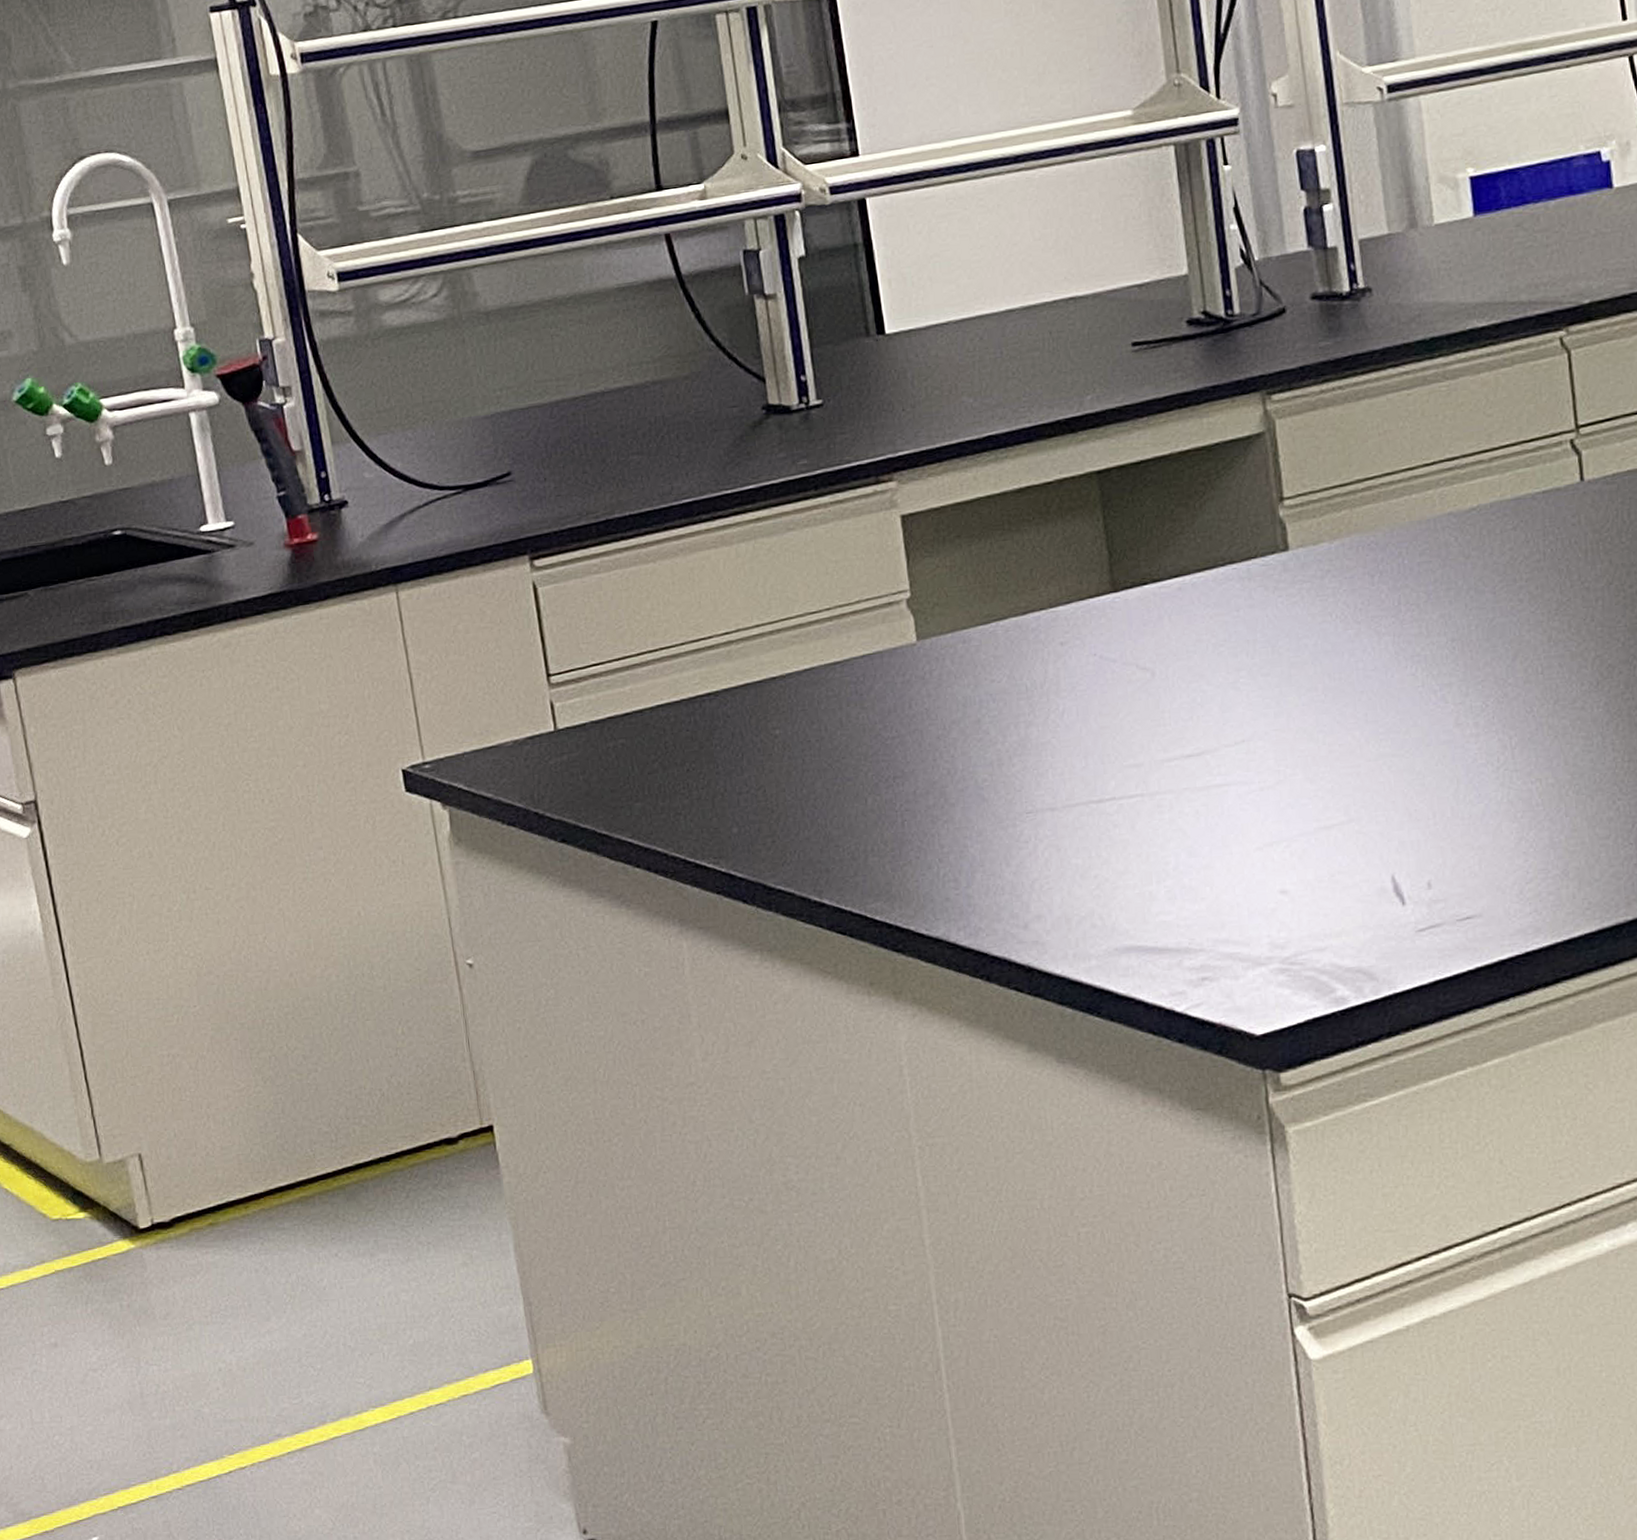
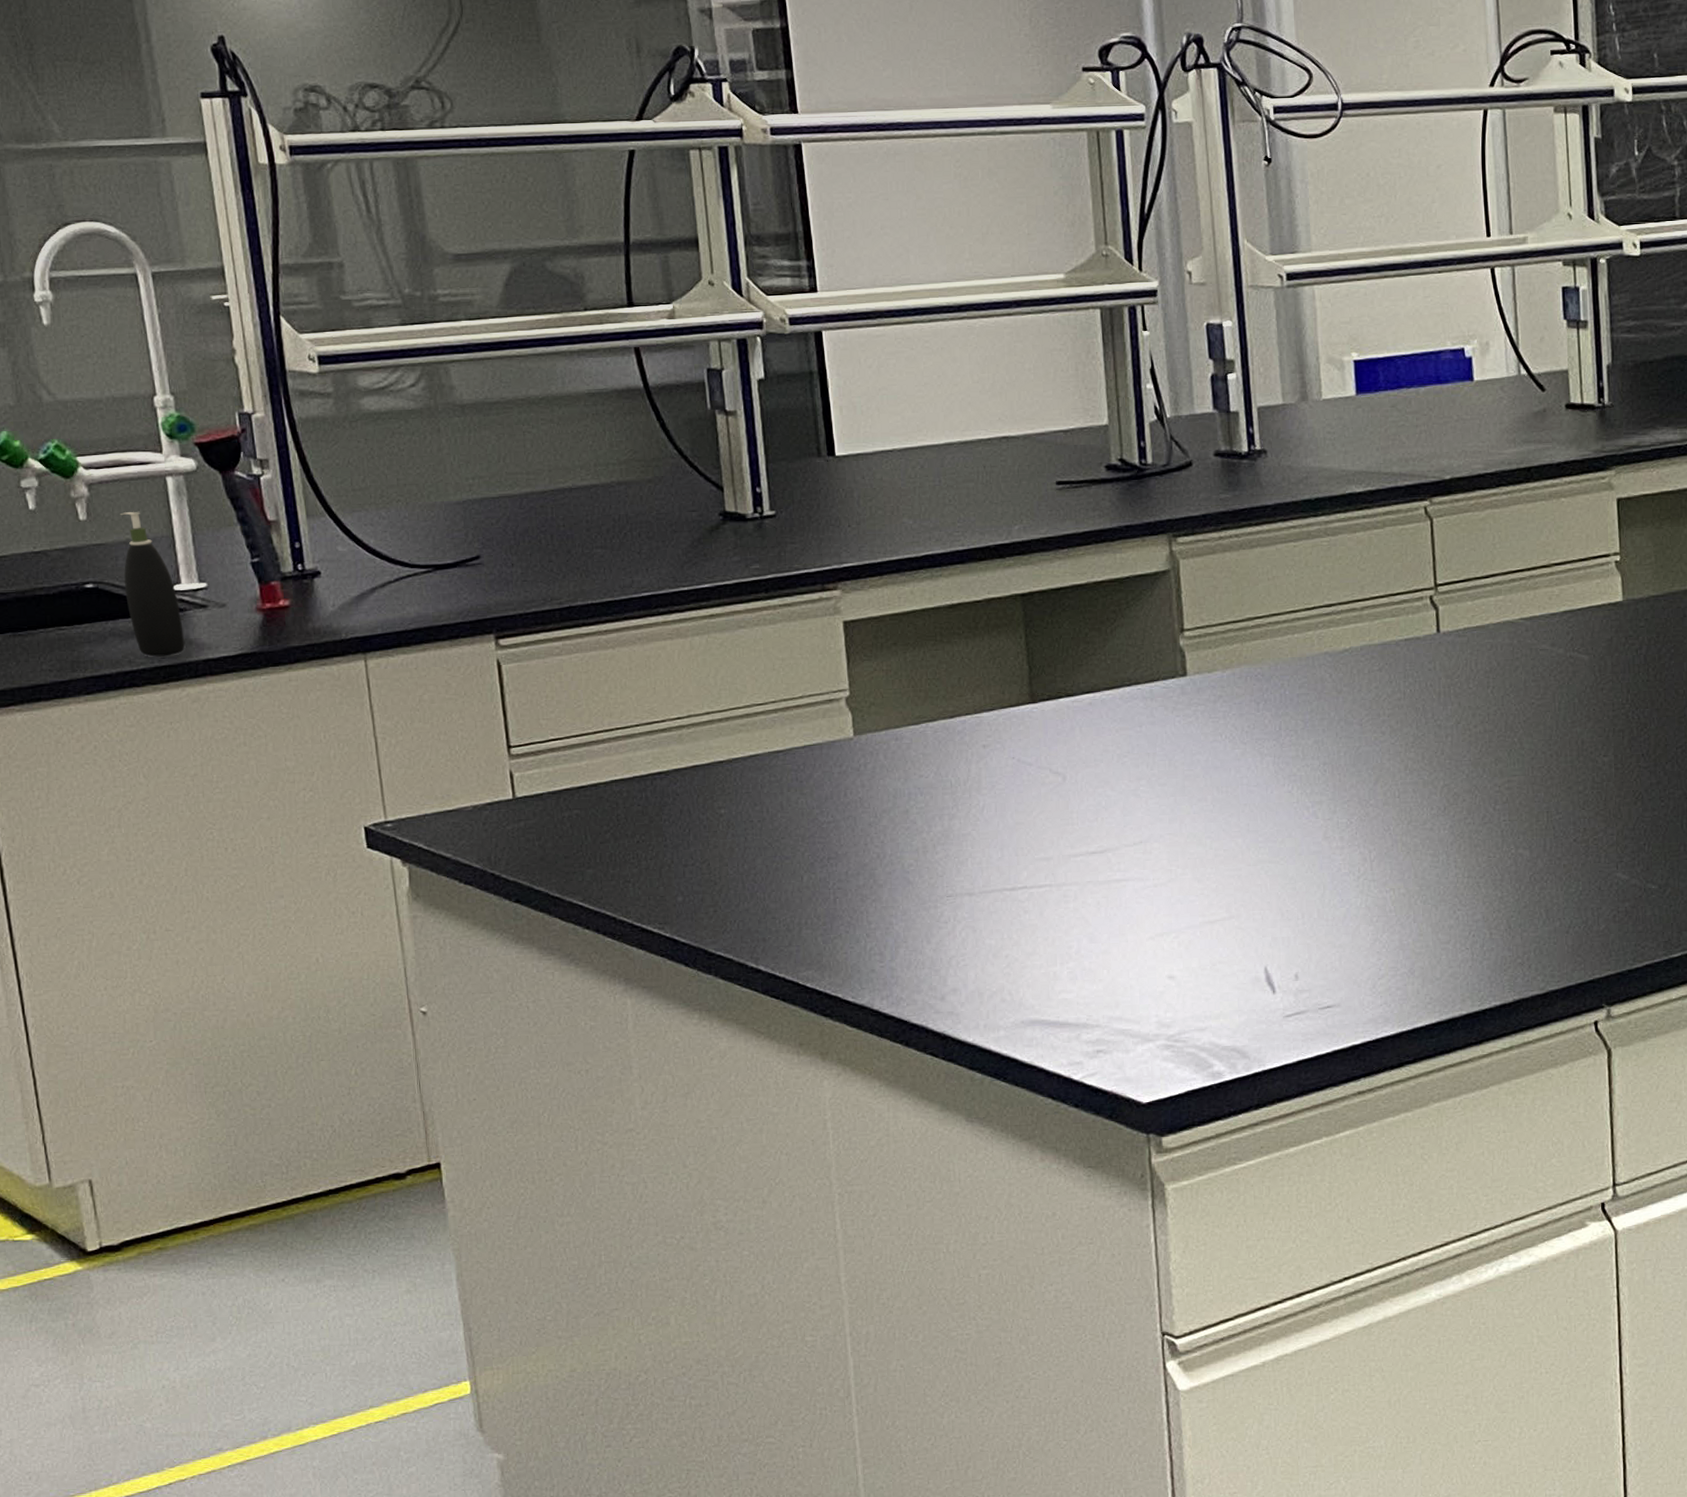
soap dispenser: none [144,452,214,603] -> present [119,512,185,657]

